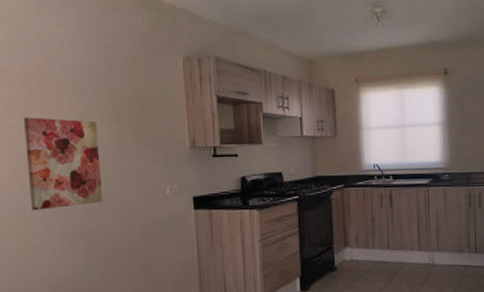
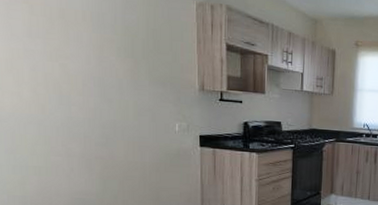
wall art: present [23,117,103,211] -> none [43,44,118,133]

